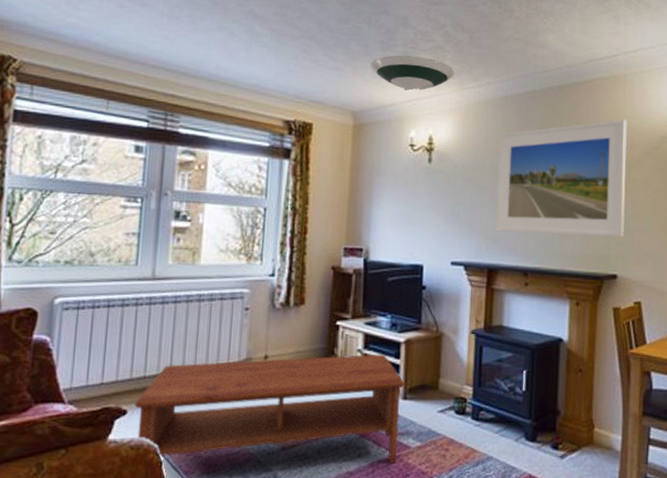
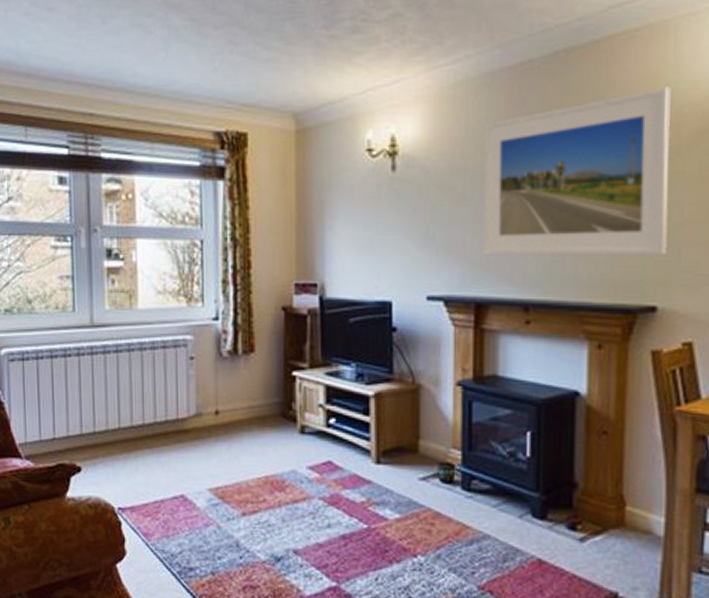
coffee table: present [133,354,405,463] -> none [86,410,377,537]
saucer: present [371,55,455,92] -> none [312,31,420,80]

